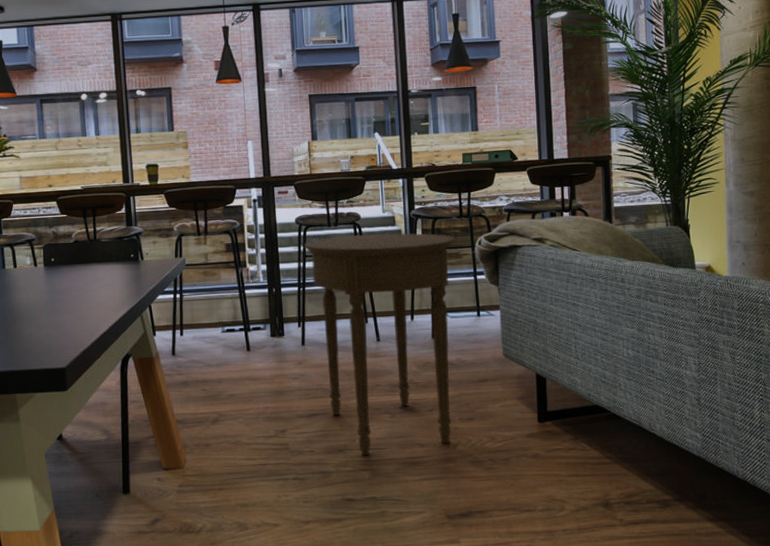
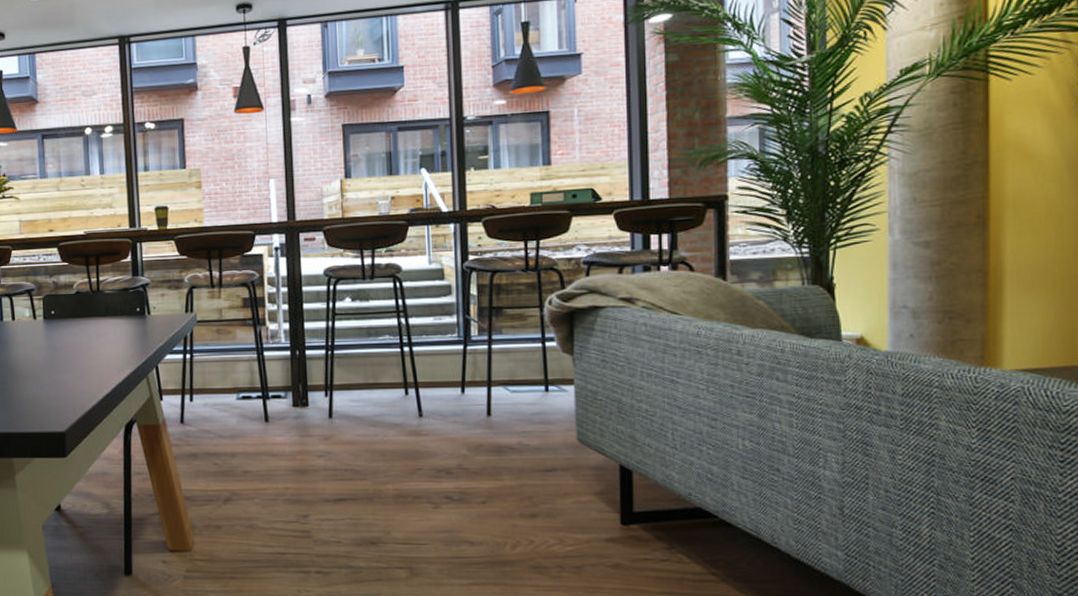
side table: present [304,233,455,456] -> none [334,289,518,552]

